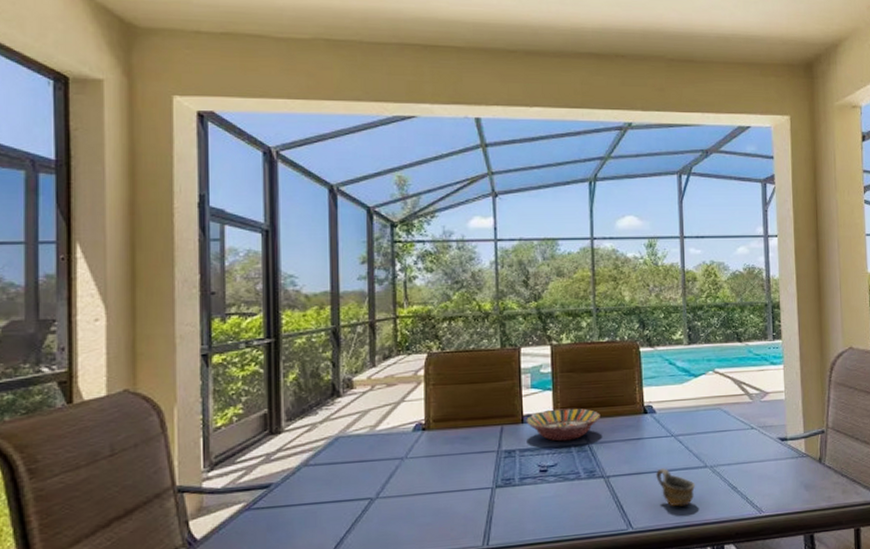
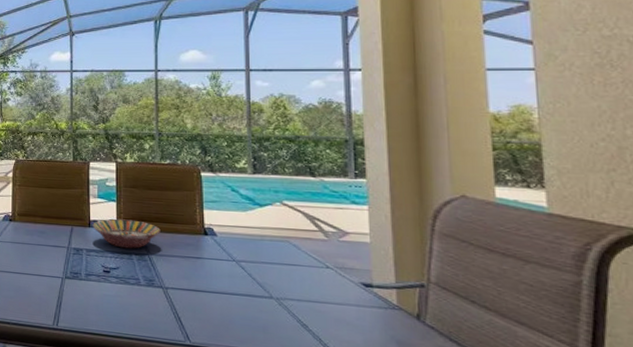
cup: present [656,468,696,507] -> none [216,290,260,333]

